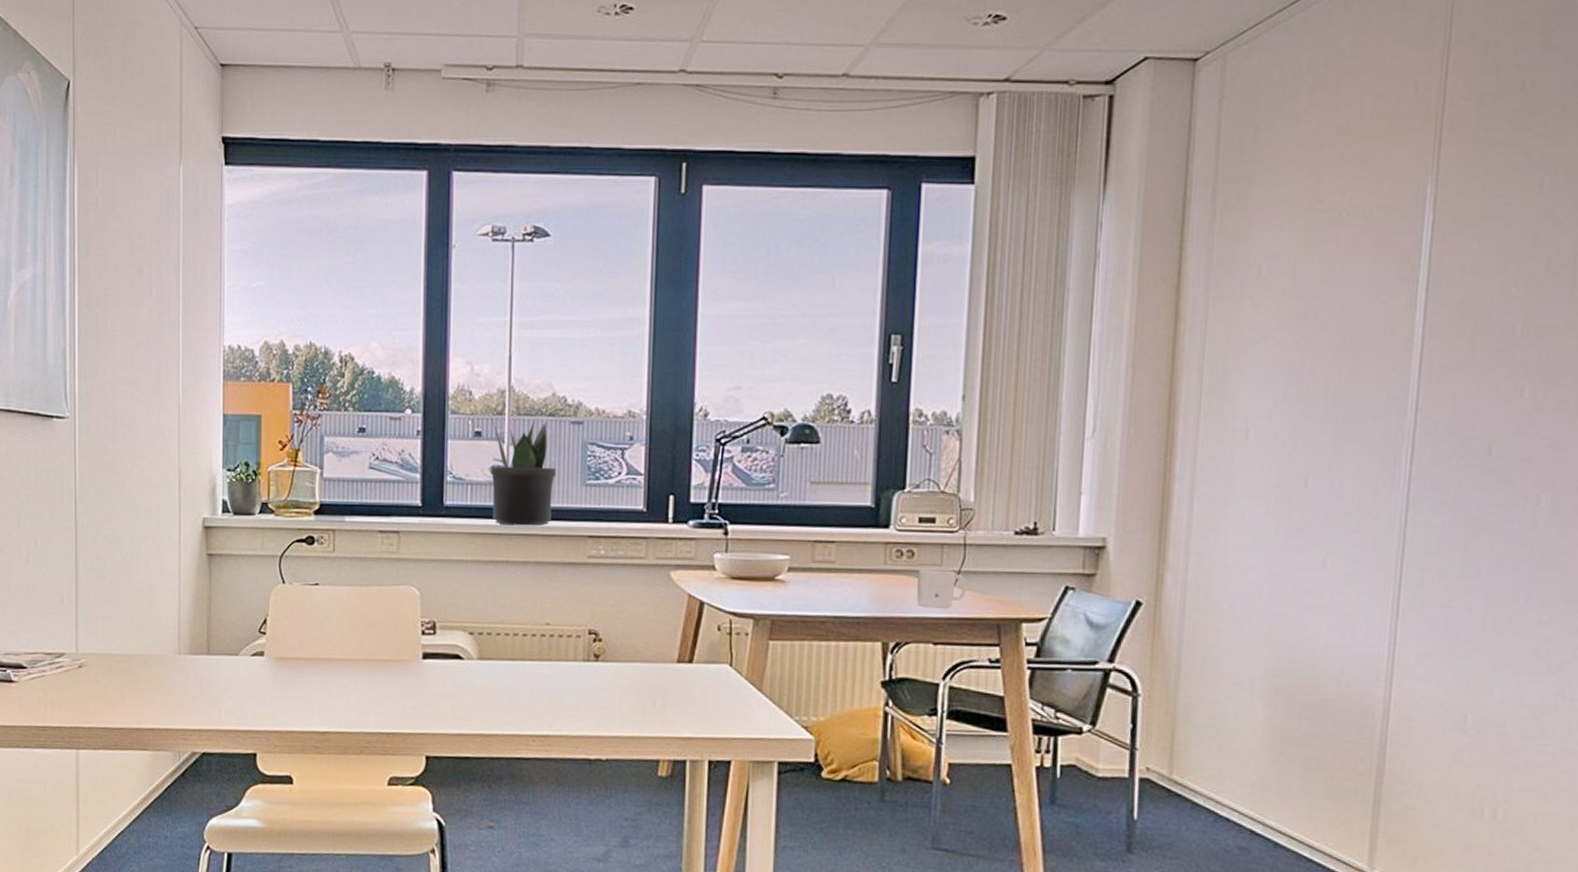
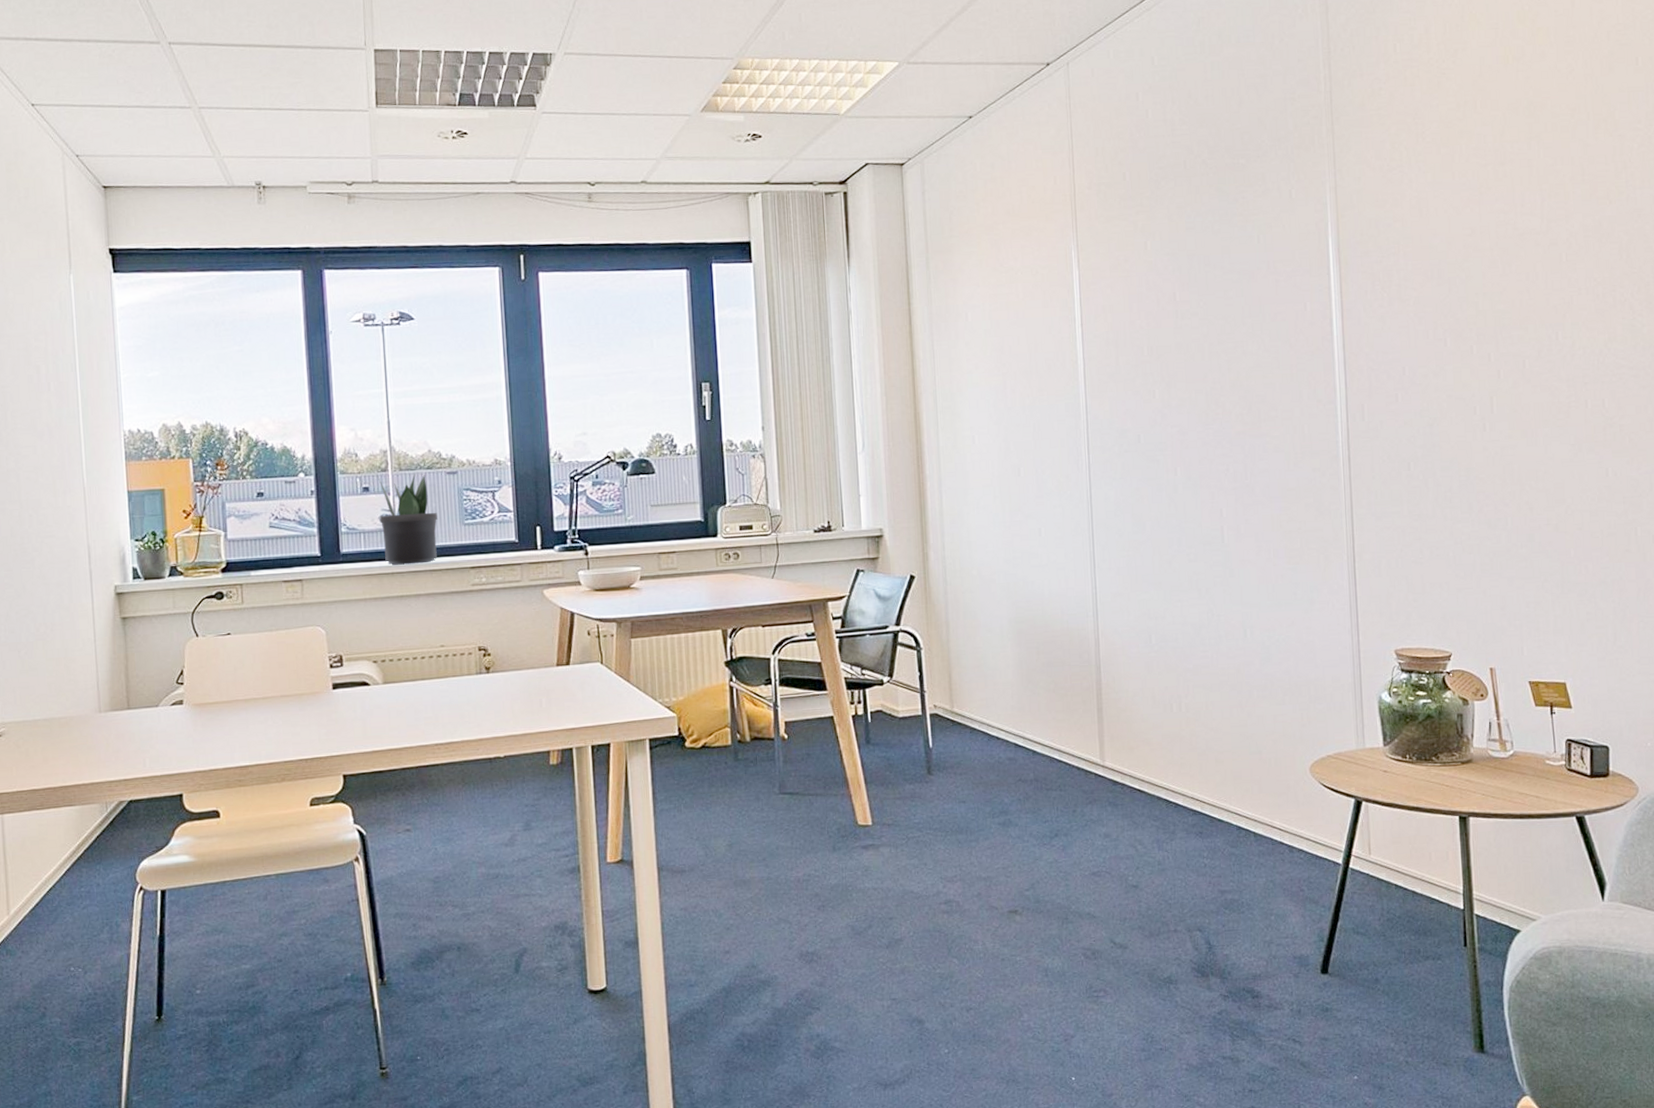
mug: present [917,569,967,609] -> none [744,566,783,598]

